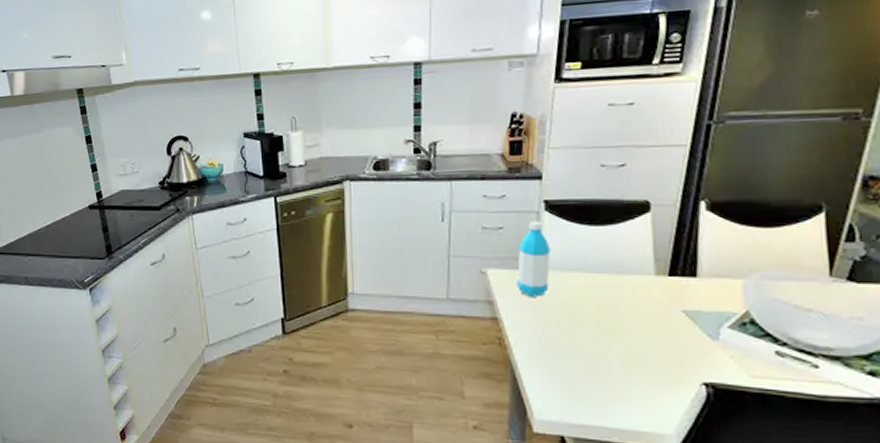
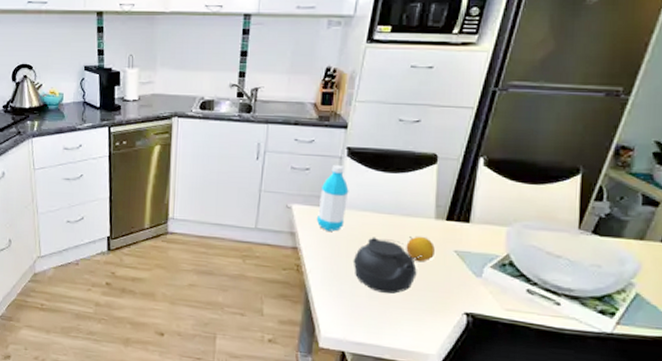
teapot: none [563,300,645,365] -> present [353,237,422,294]
fruit: none [624,296,659,325] -> present [406,236,435,261]

